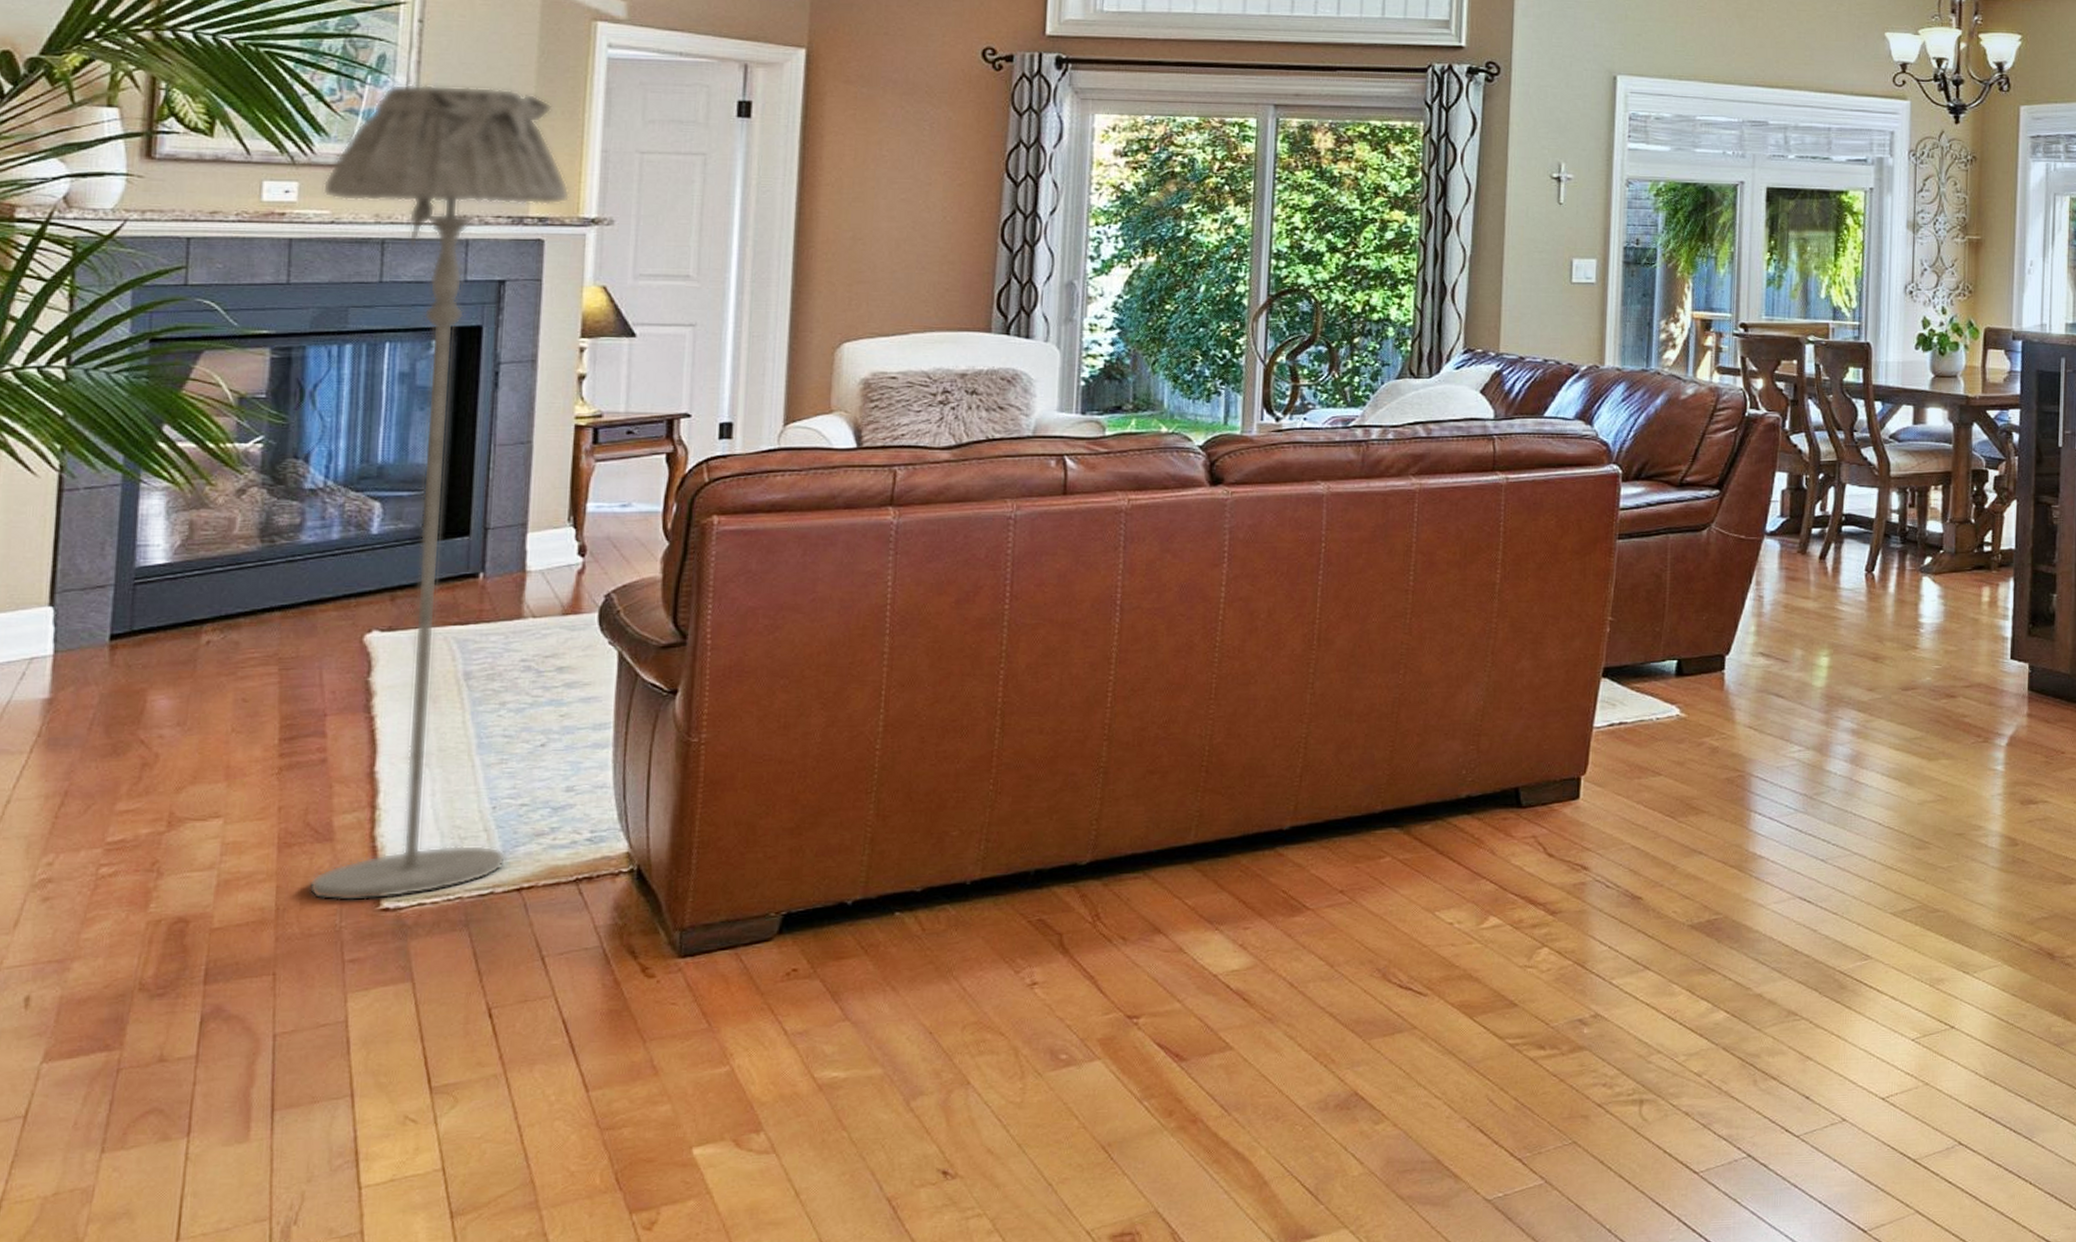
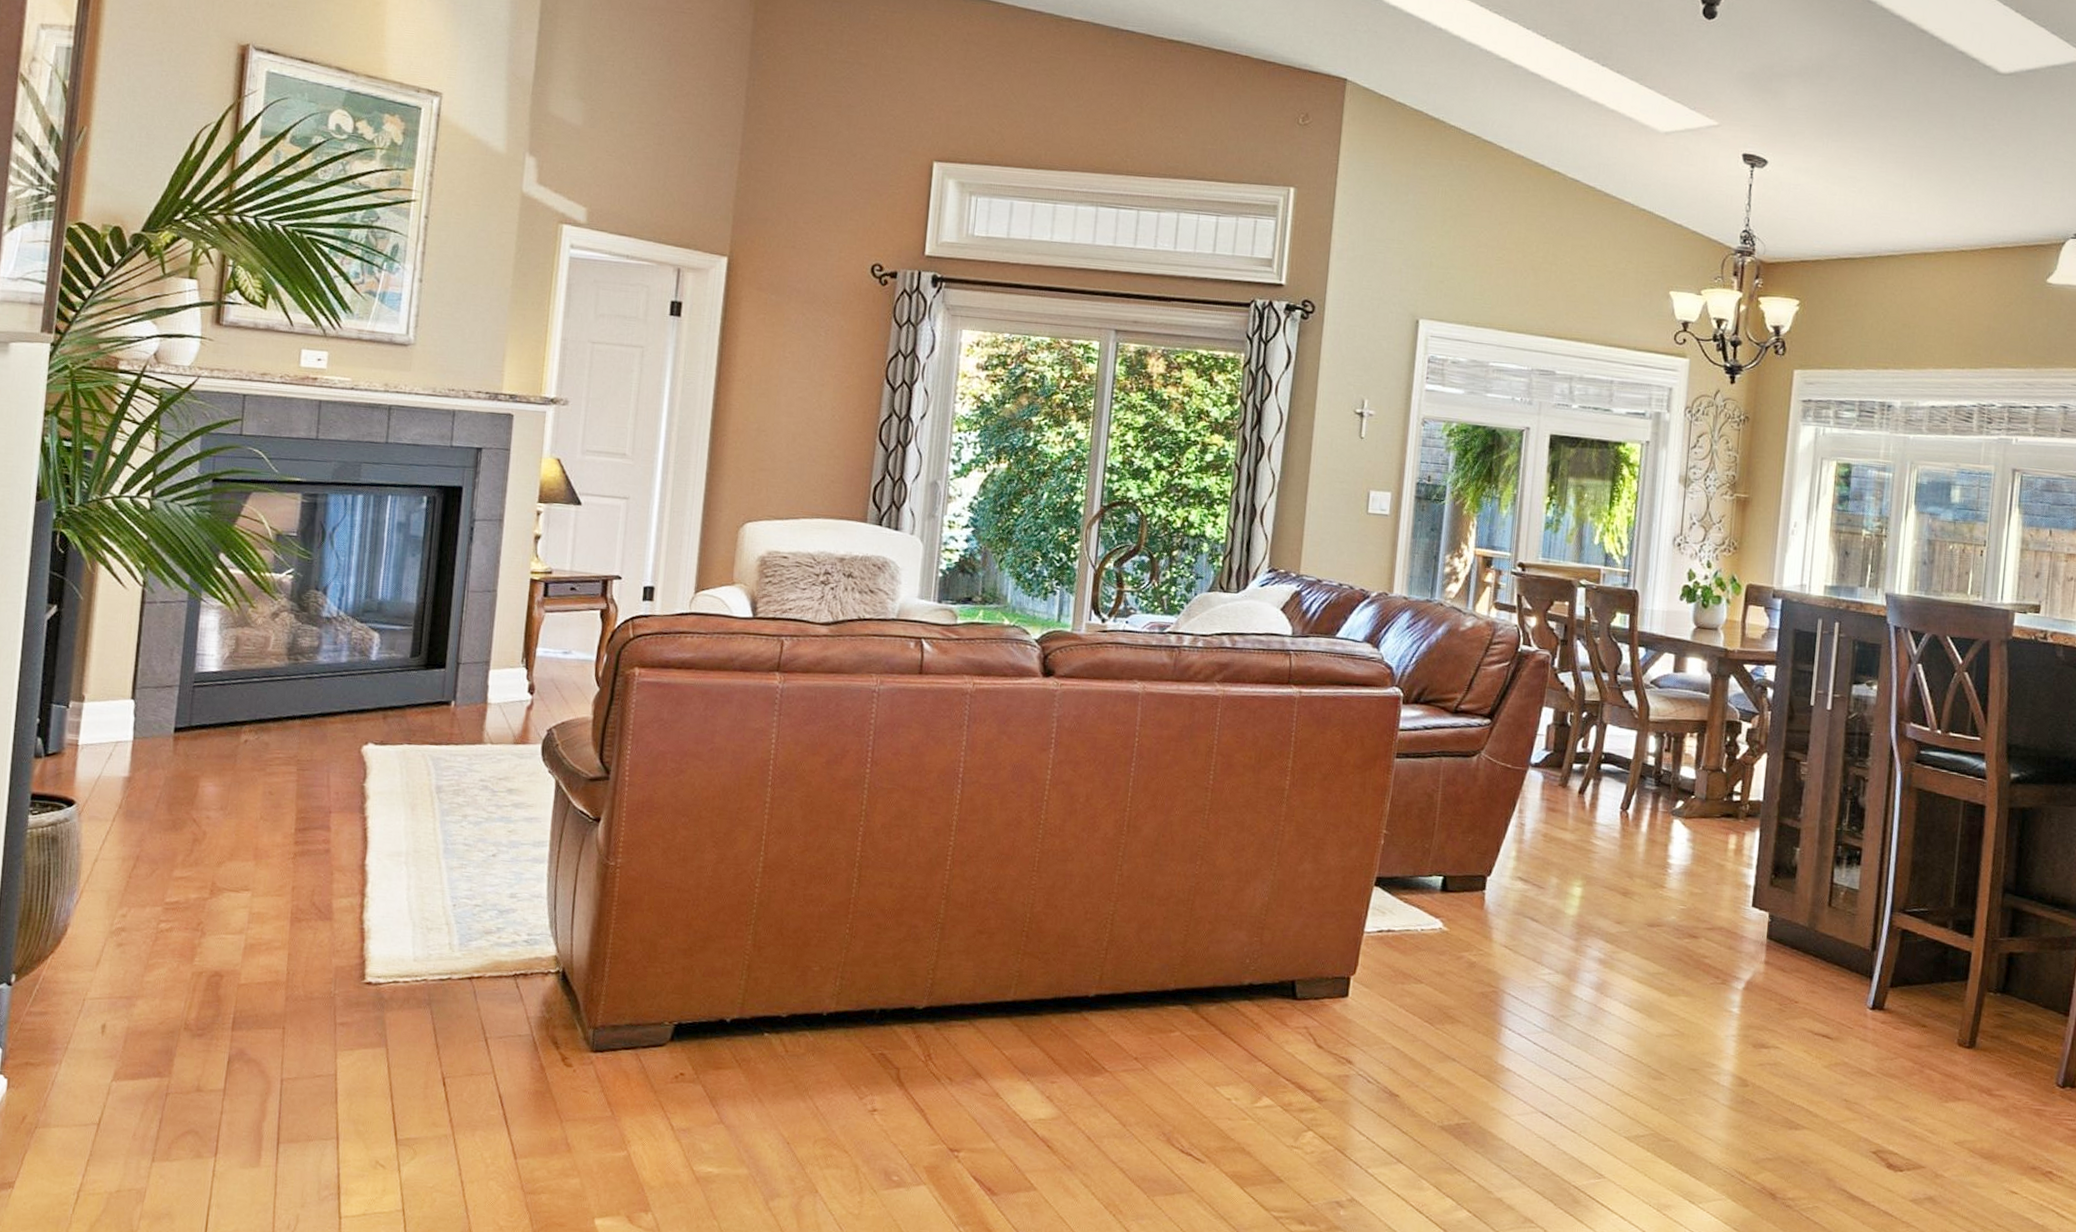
floor lamp: present [308,83,571,901] -> none [312,271,536,975]

